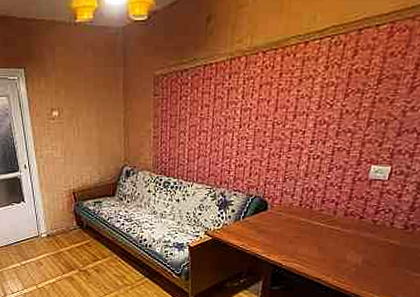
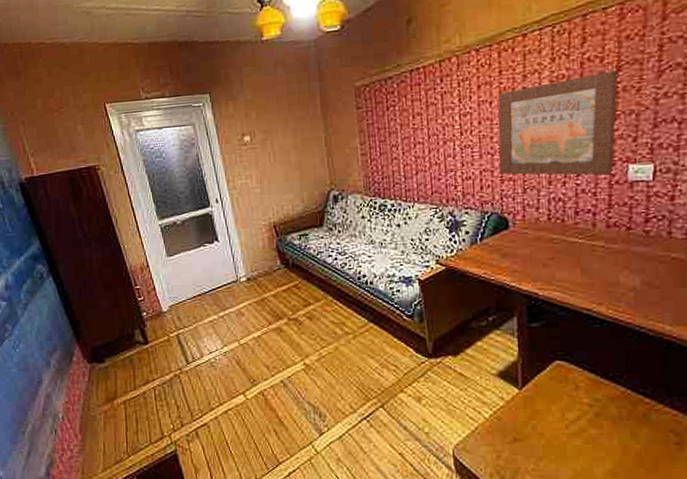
wall art: none [266,83,378,173] -> present [497,70,618,176]

